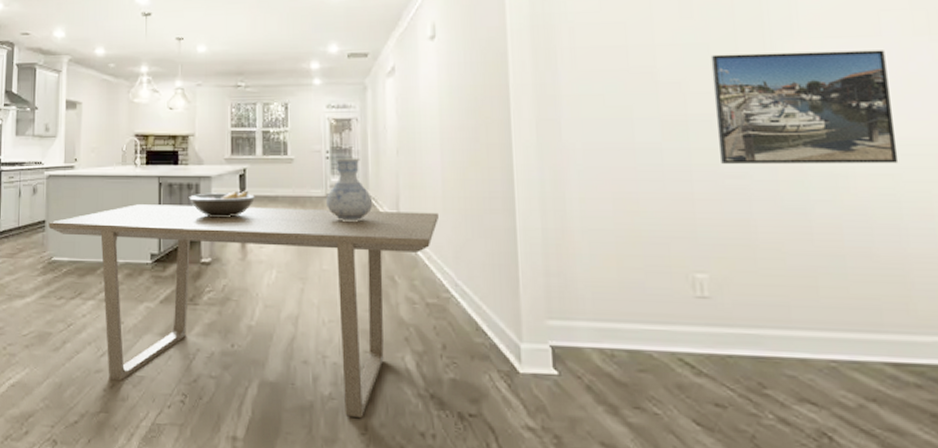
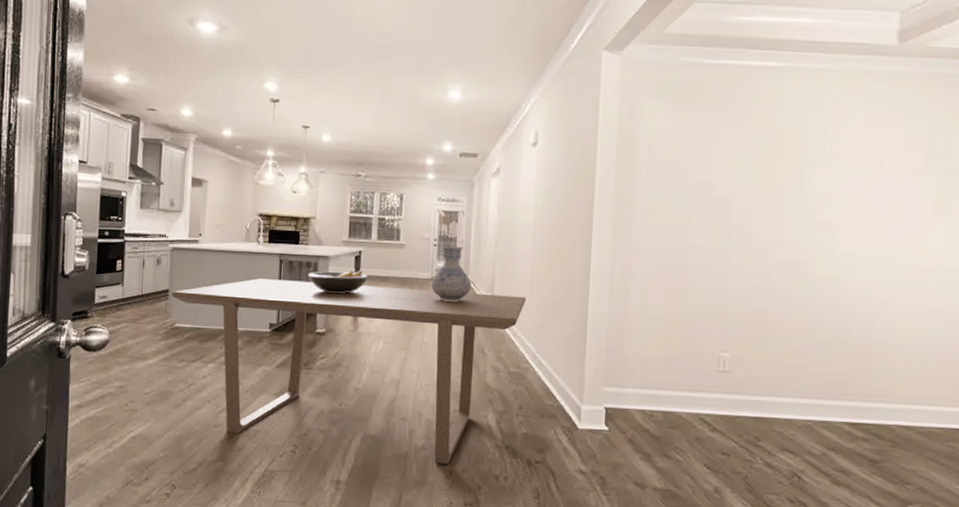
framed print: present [710,50,899,164] -> none [752,177,882,273]

